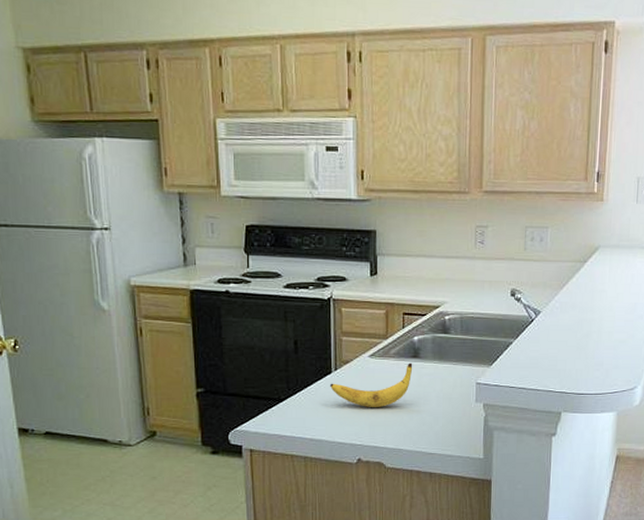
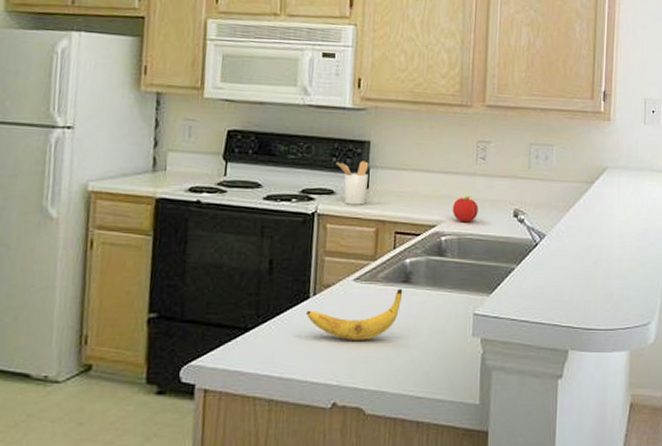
utensil holder: none [347,249,376,290] -> present [337,161,369,205]
fruit: none [454,278,478,303] -> present [452,195,478,223]

